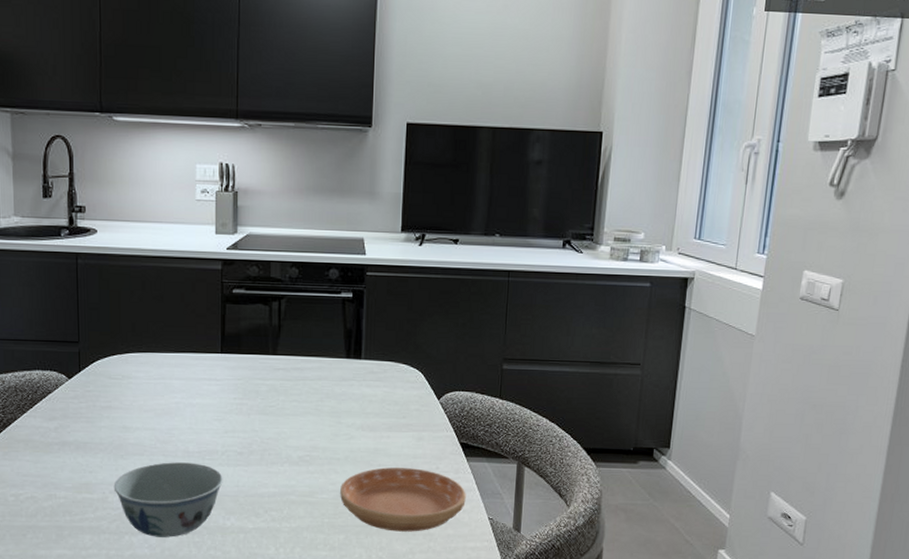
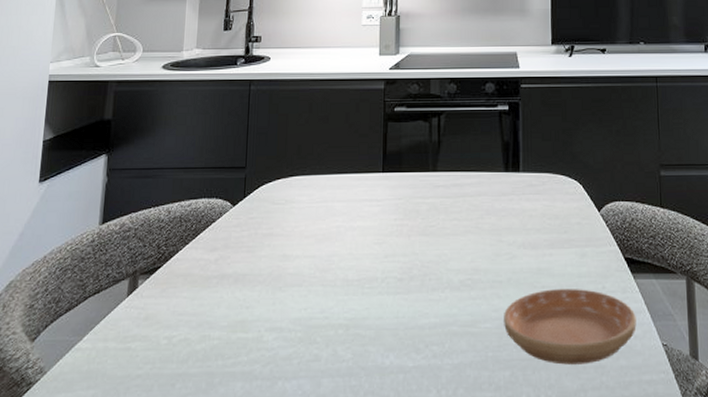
bowl: present [113,462,223,537] -> none [269,292,382,382]

